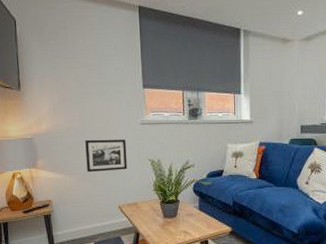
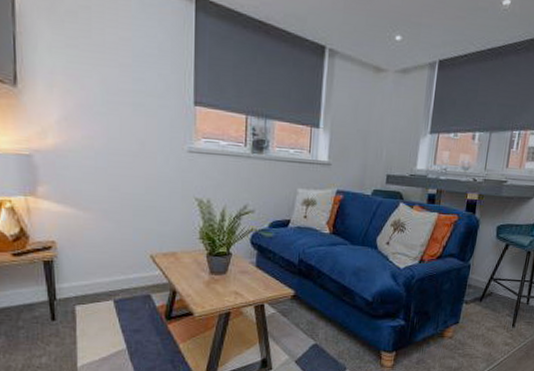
picture frame: present [85,139,128,173] -> none [109,164,166,209]

